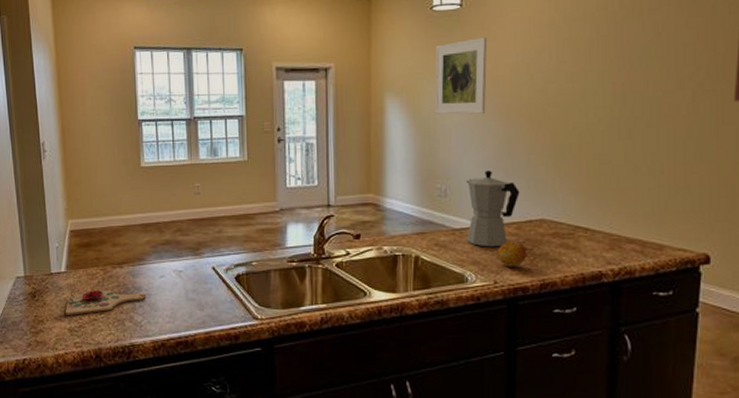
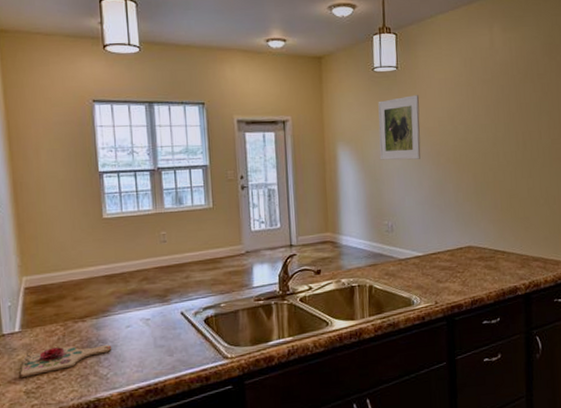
moka pot: present [465,170,520,247] -> none [408,207,452,273]
fruit: present [497,240,527,267] -> none [436,265,460,289]

